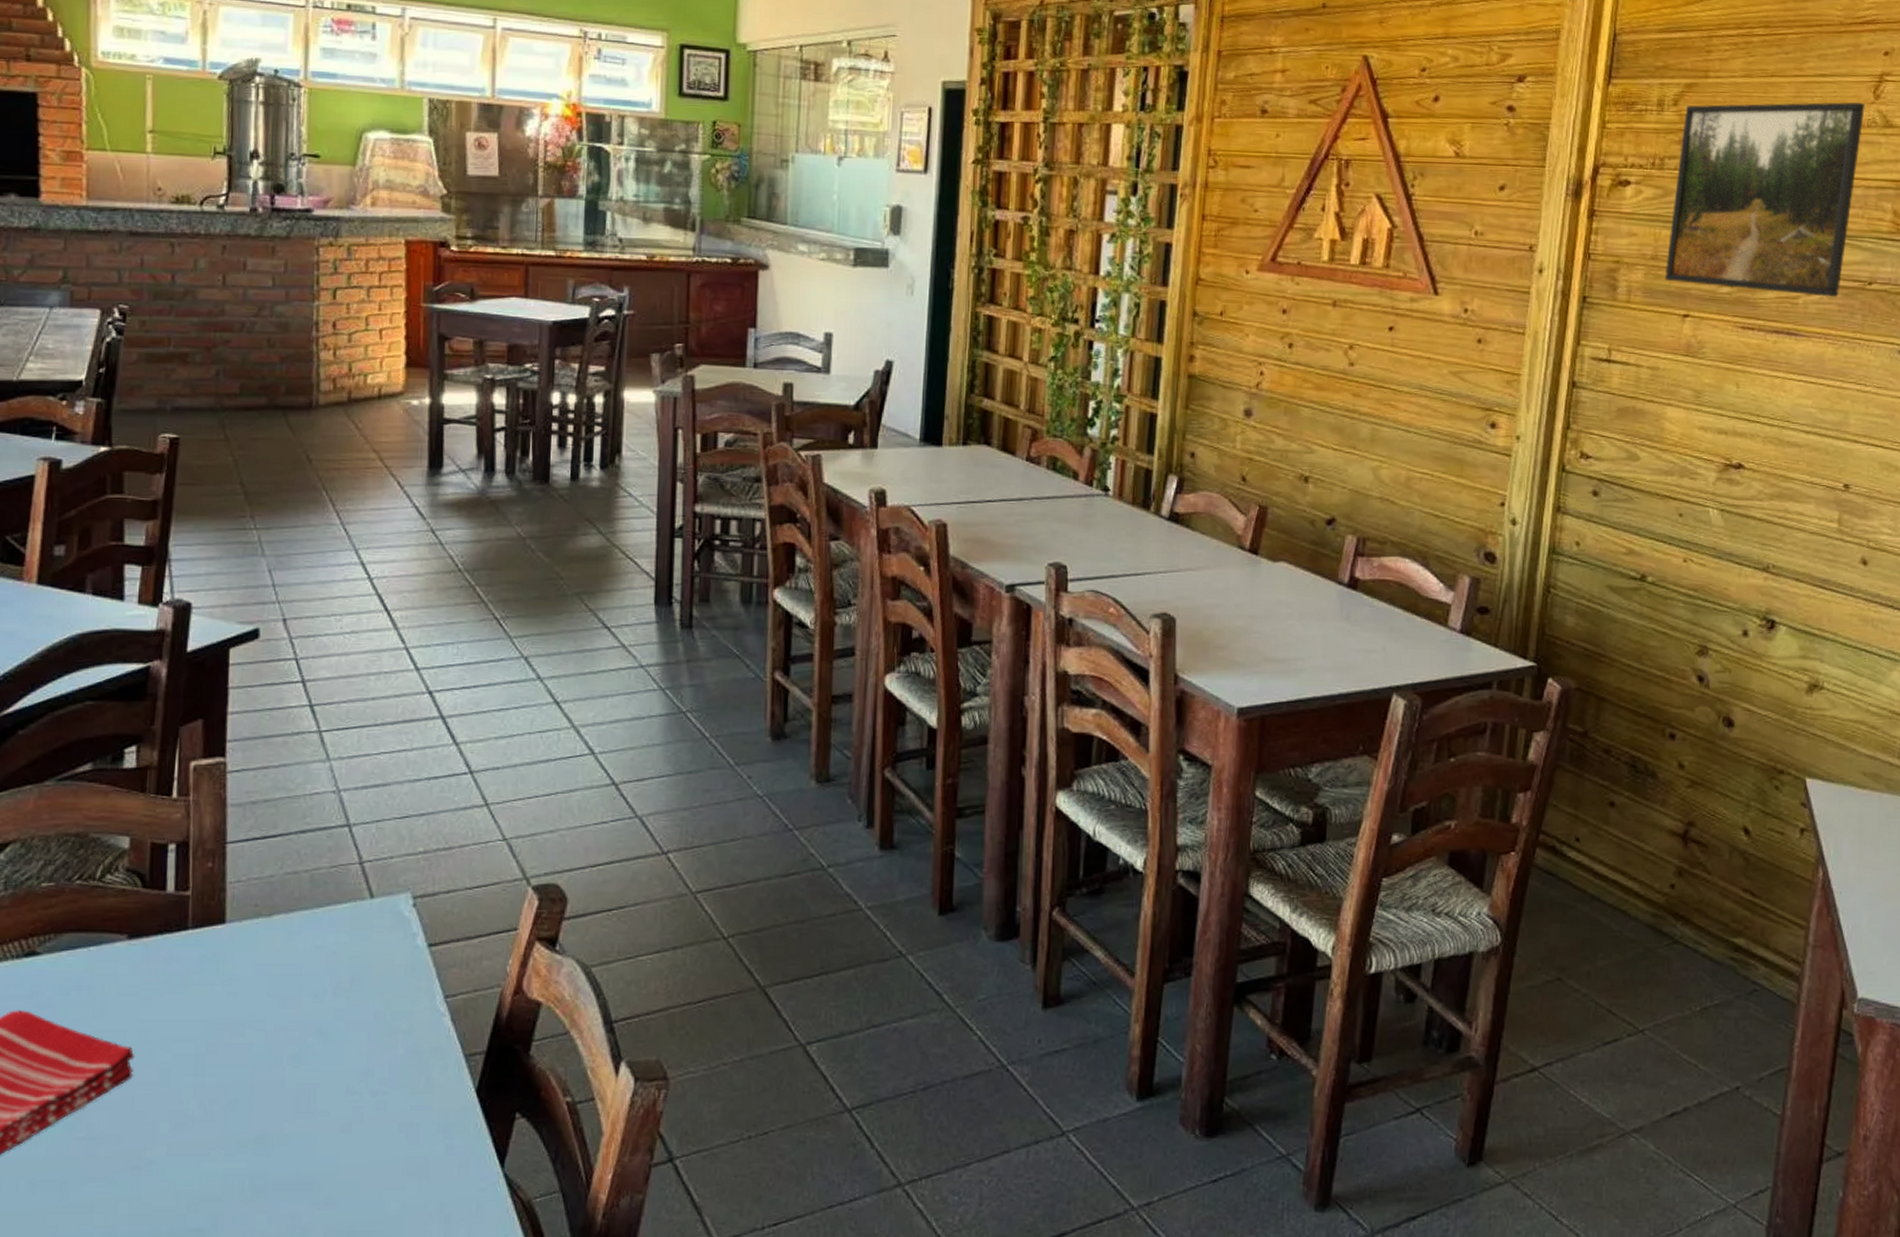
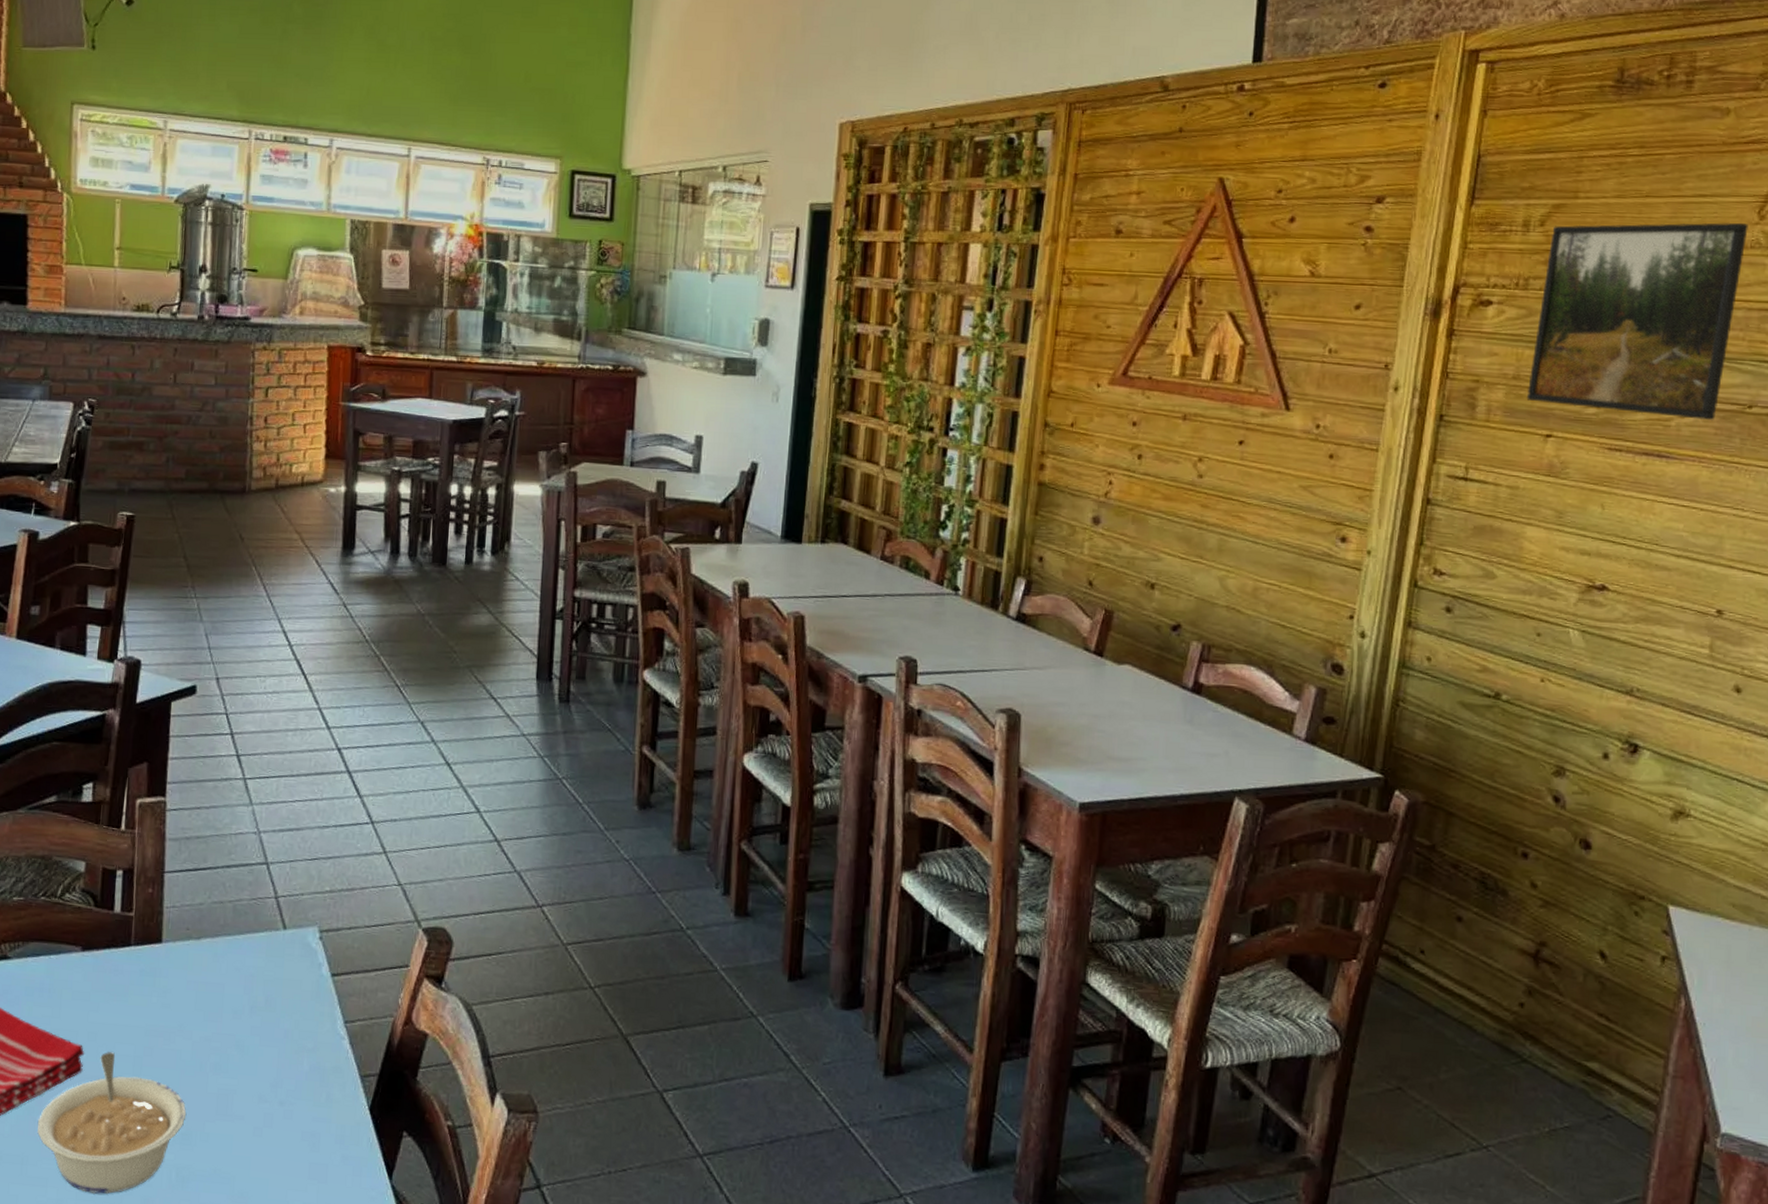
legume: none [78,1052,261,1215] -> present [37,1052,187,1194]

